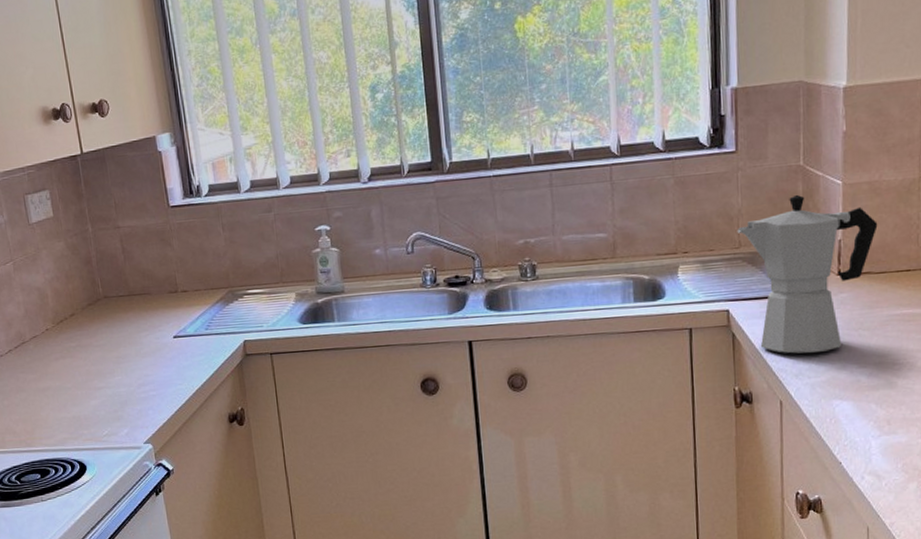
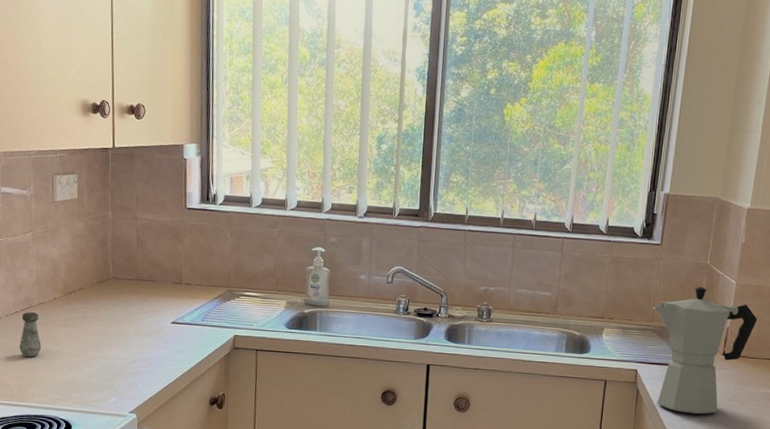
salt shaker: none [16,348,42,397] -> present [20,312,42,357]

